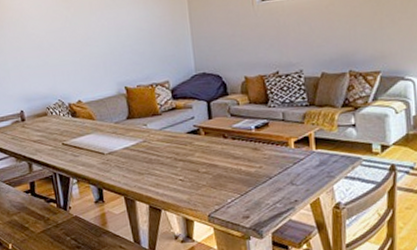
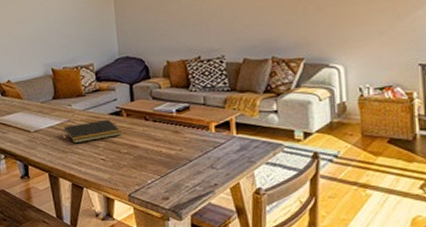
notepad: none [139,138,201,165] -> present [64,119,122,144]

